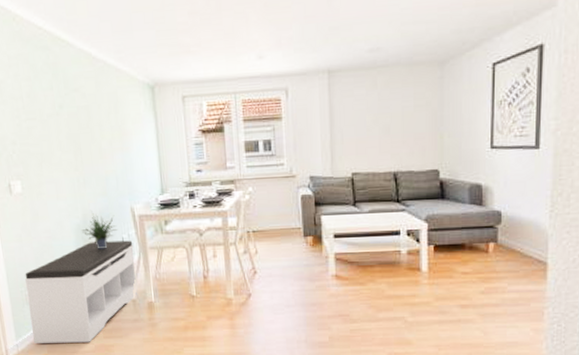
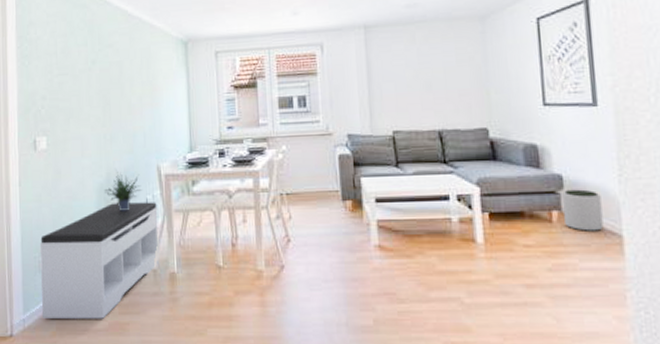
plant pot: none [499,224,533,260] -> present [562,189,604,231]

